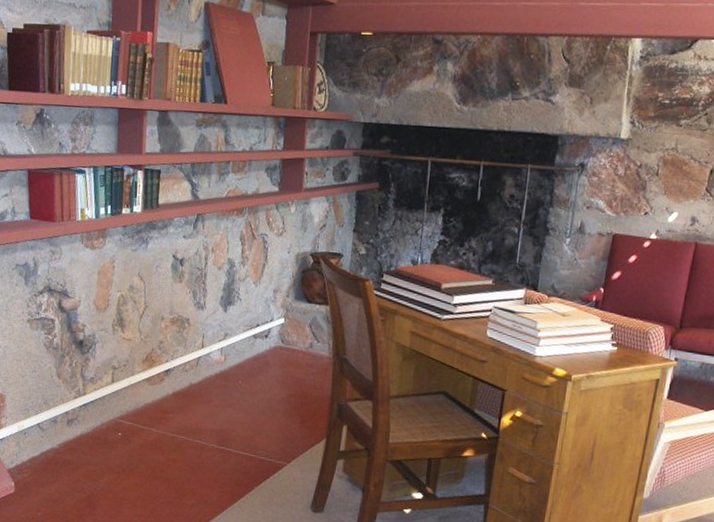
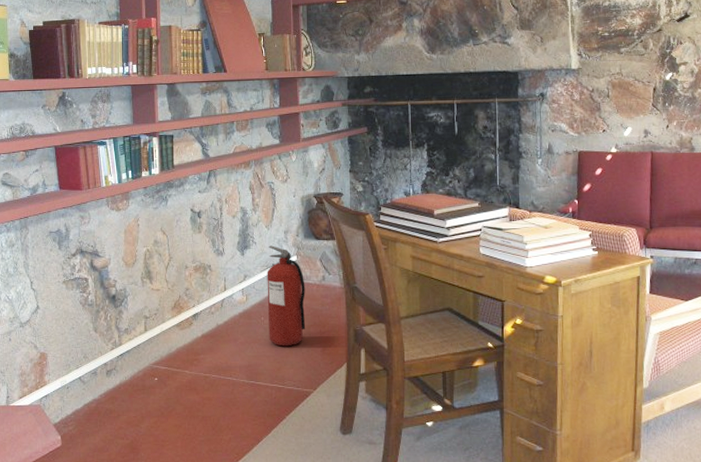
fire extinguisher: none [245,304,291,415] -> present [267,245,305,347]

